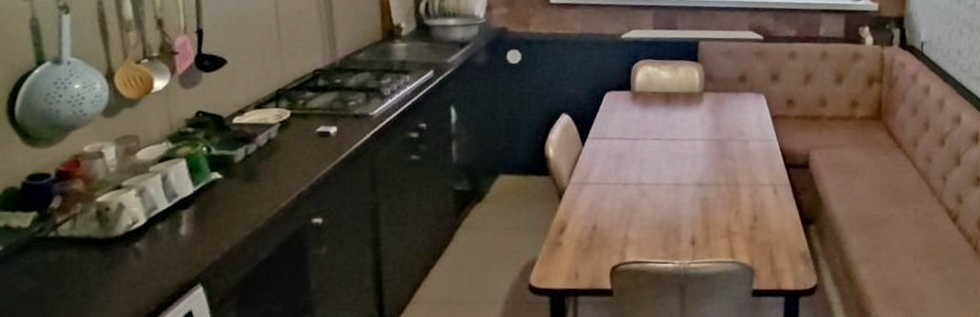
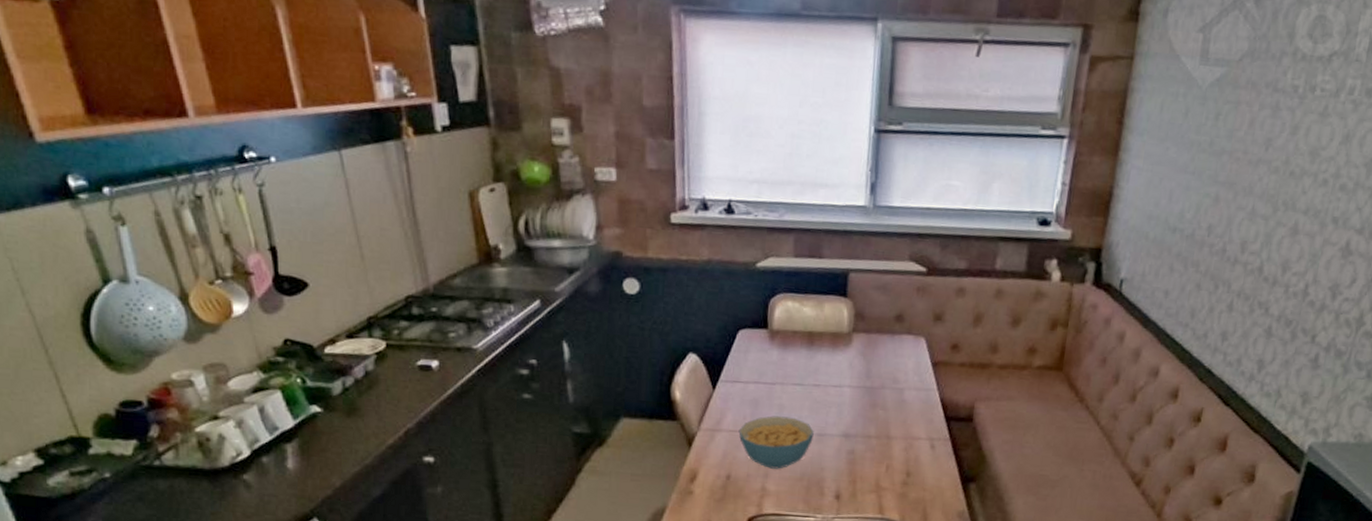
cereal bowl: none [604,168,671,218] -> present [738,416,814,469]

